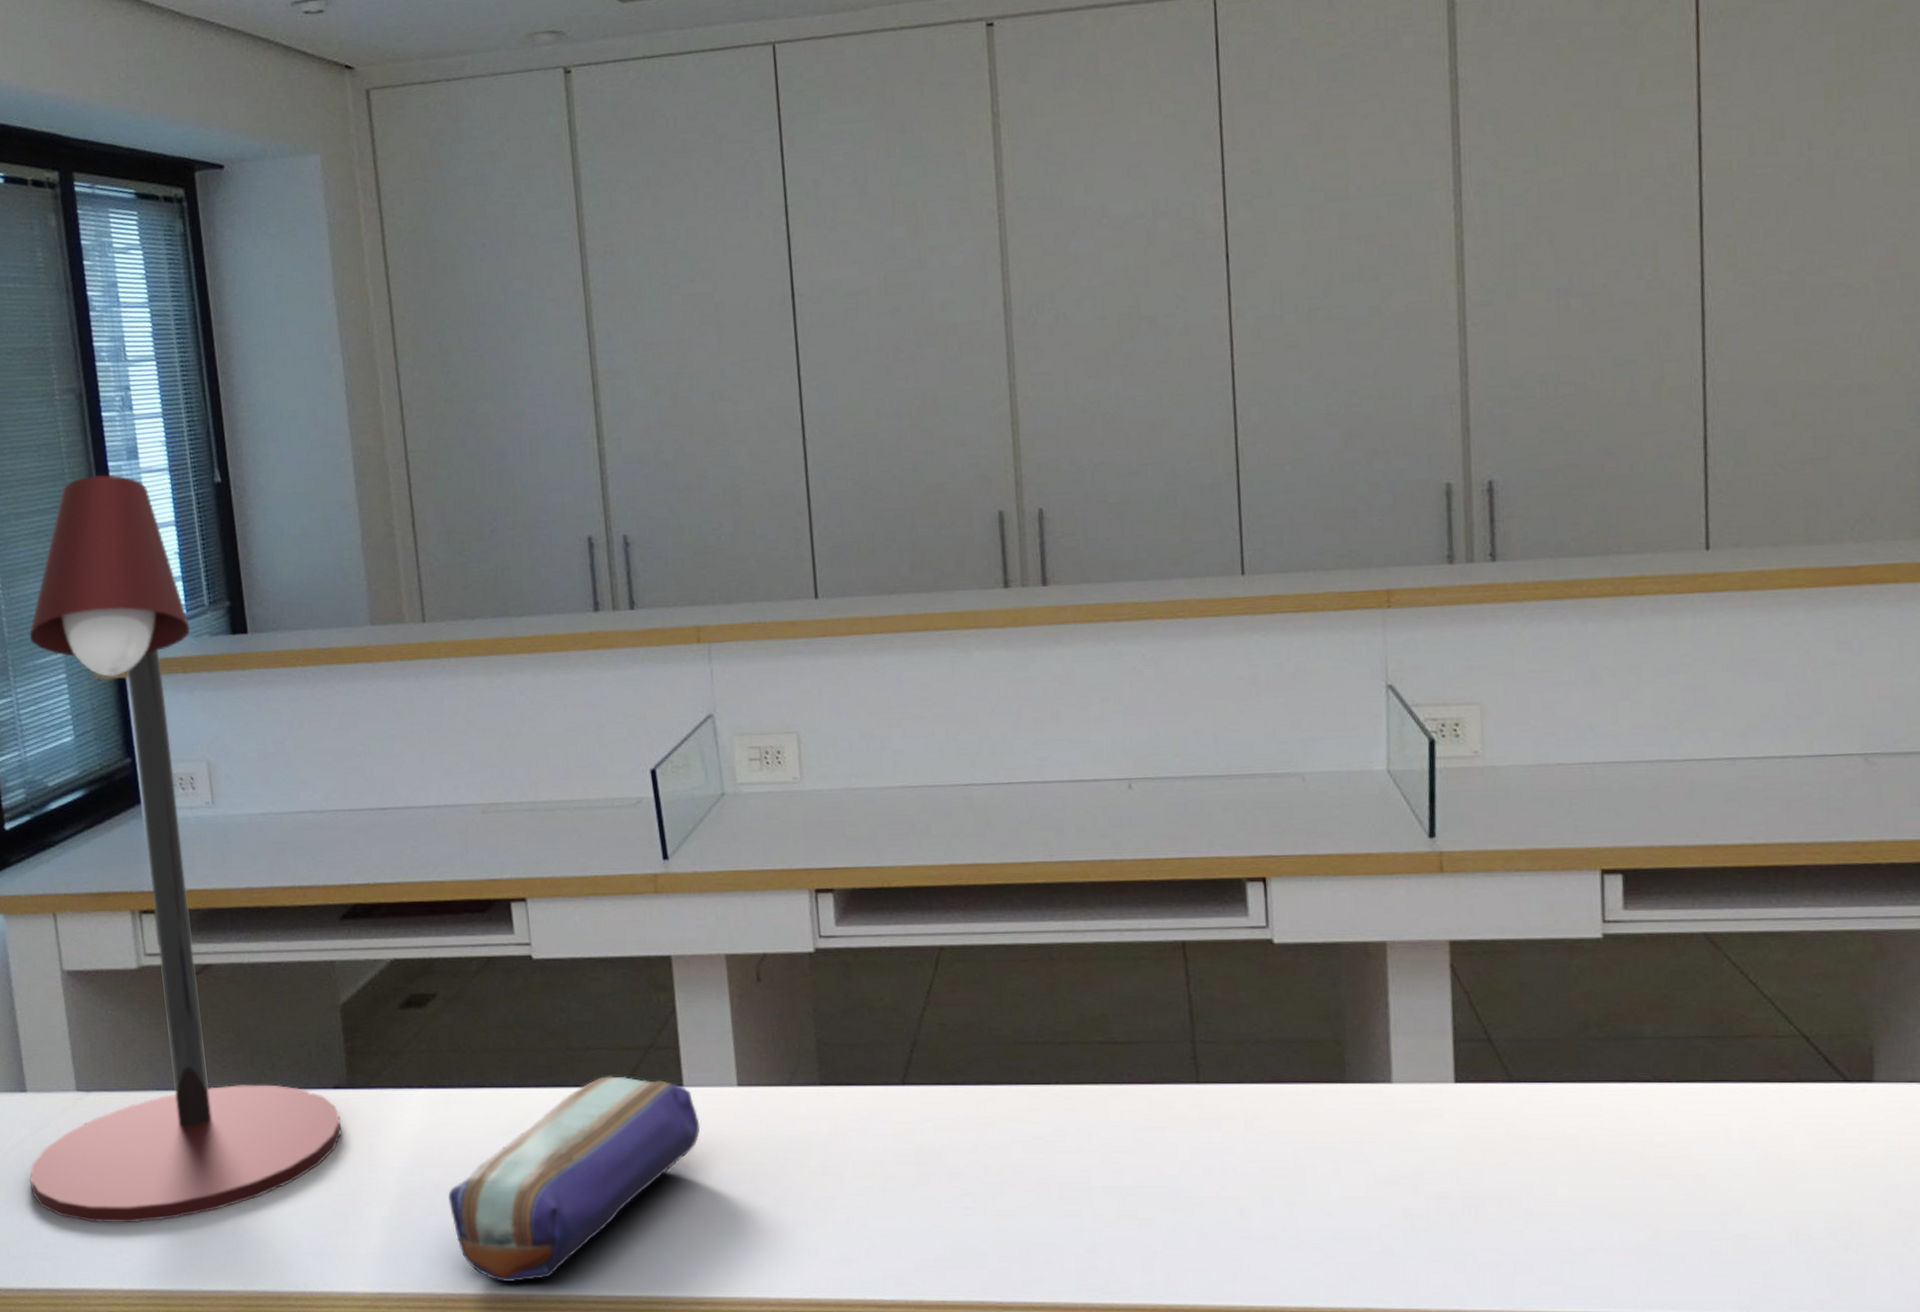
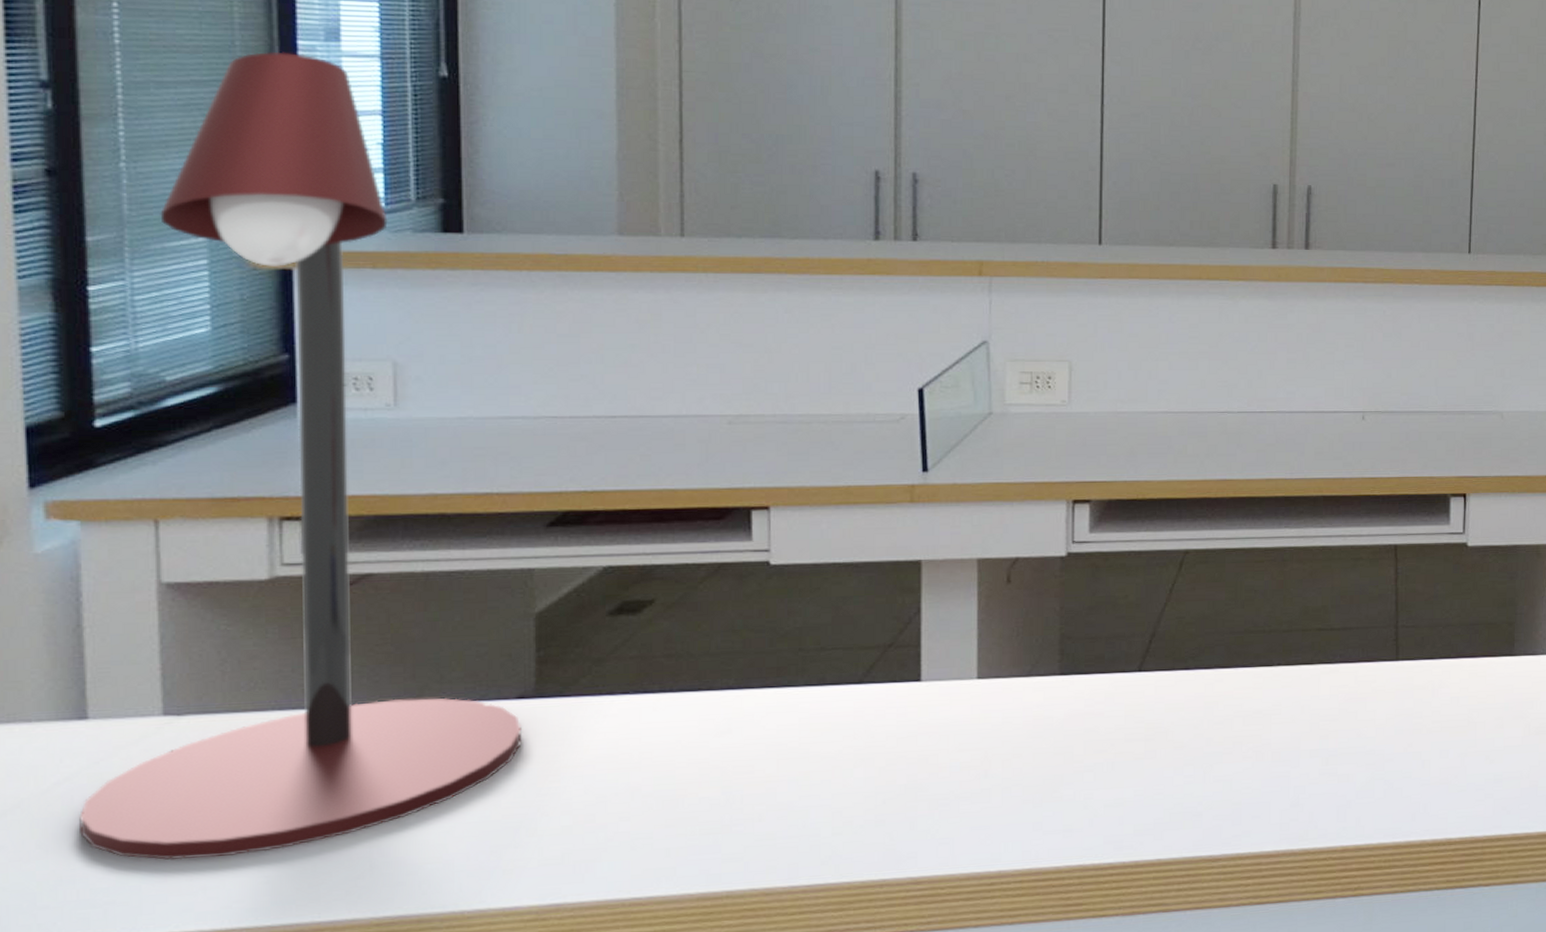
pencil case: present [448,1076,700,1283] -> none [646,674,935,882]

